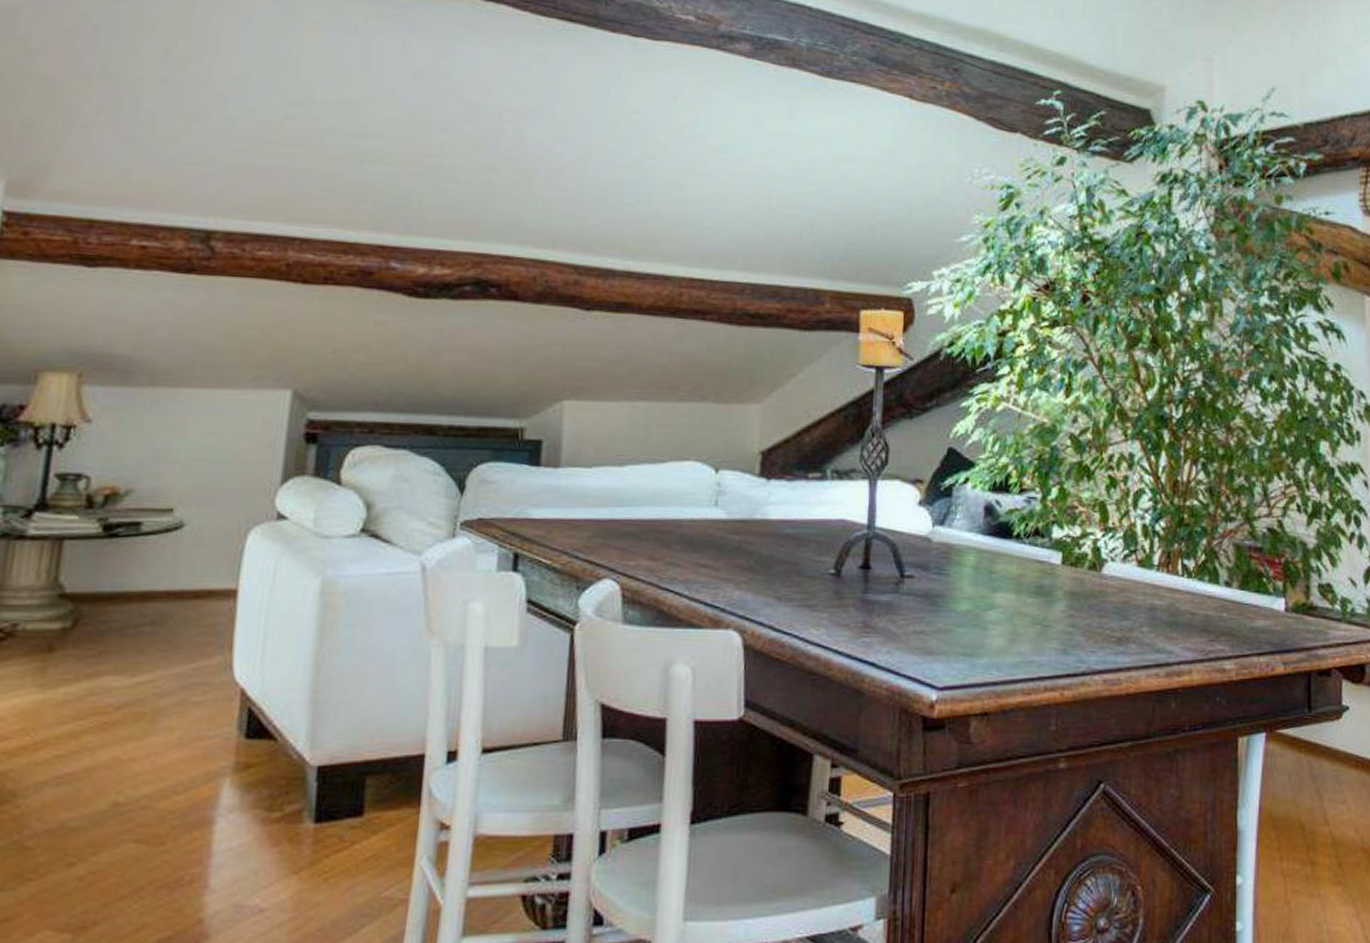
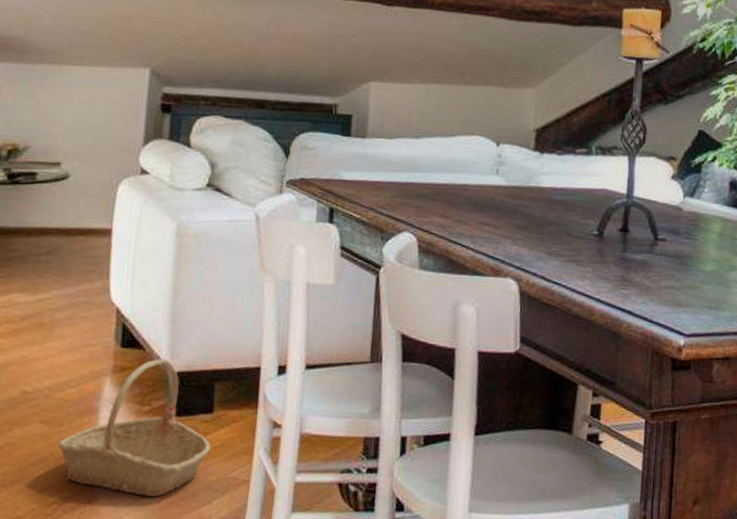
basket: none [158,750,359,931] -> present [58,358,211,498]

